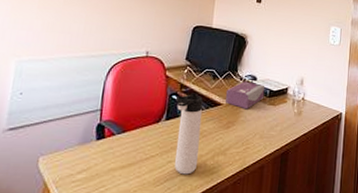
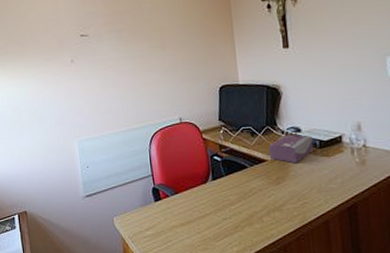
thermos bottle: present [174,93,203,175] -> none [217,152,254,231]

